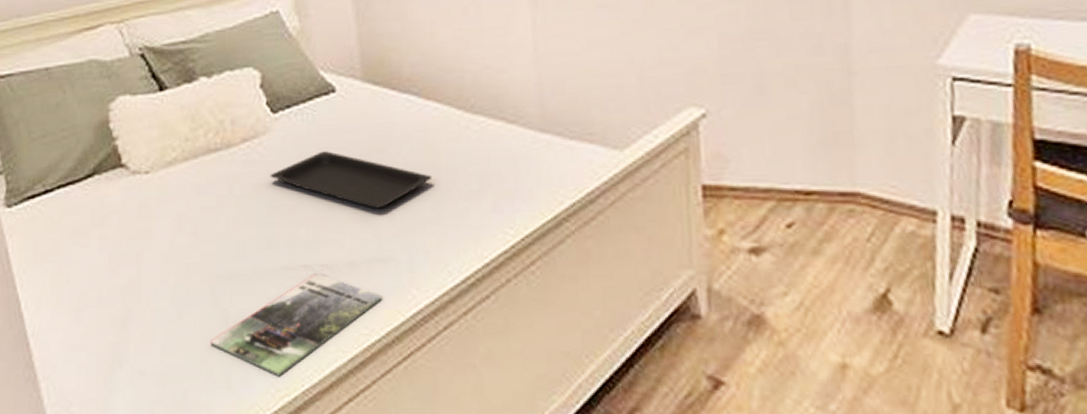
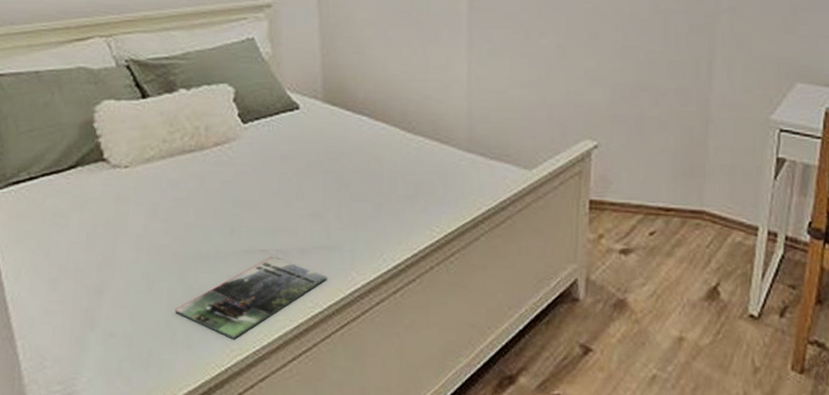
serving tray: present [270,151,432,209] -> none [237,157,376,207]

